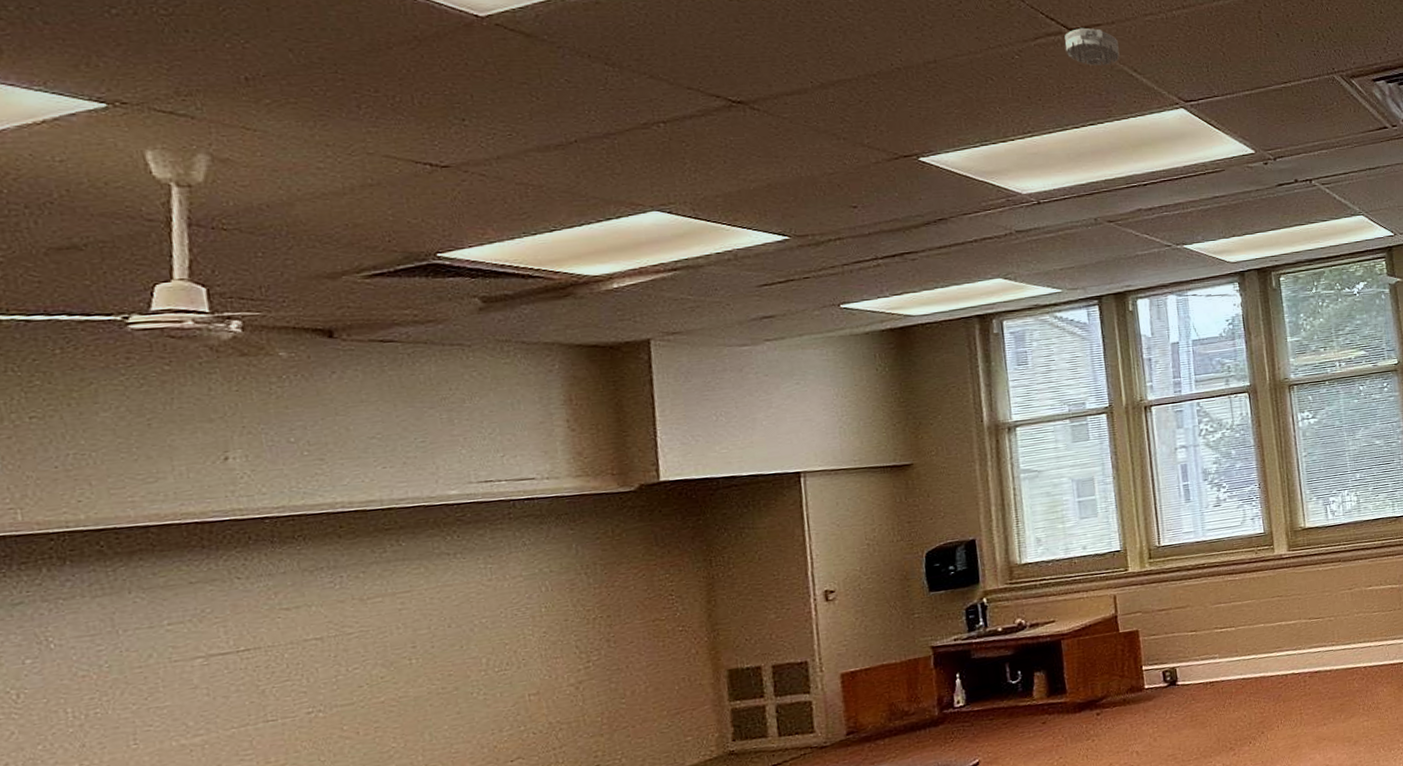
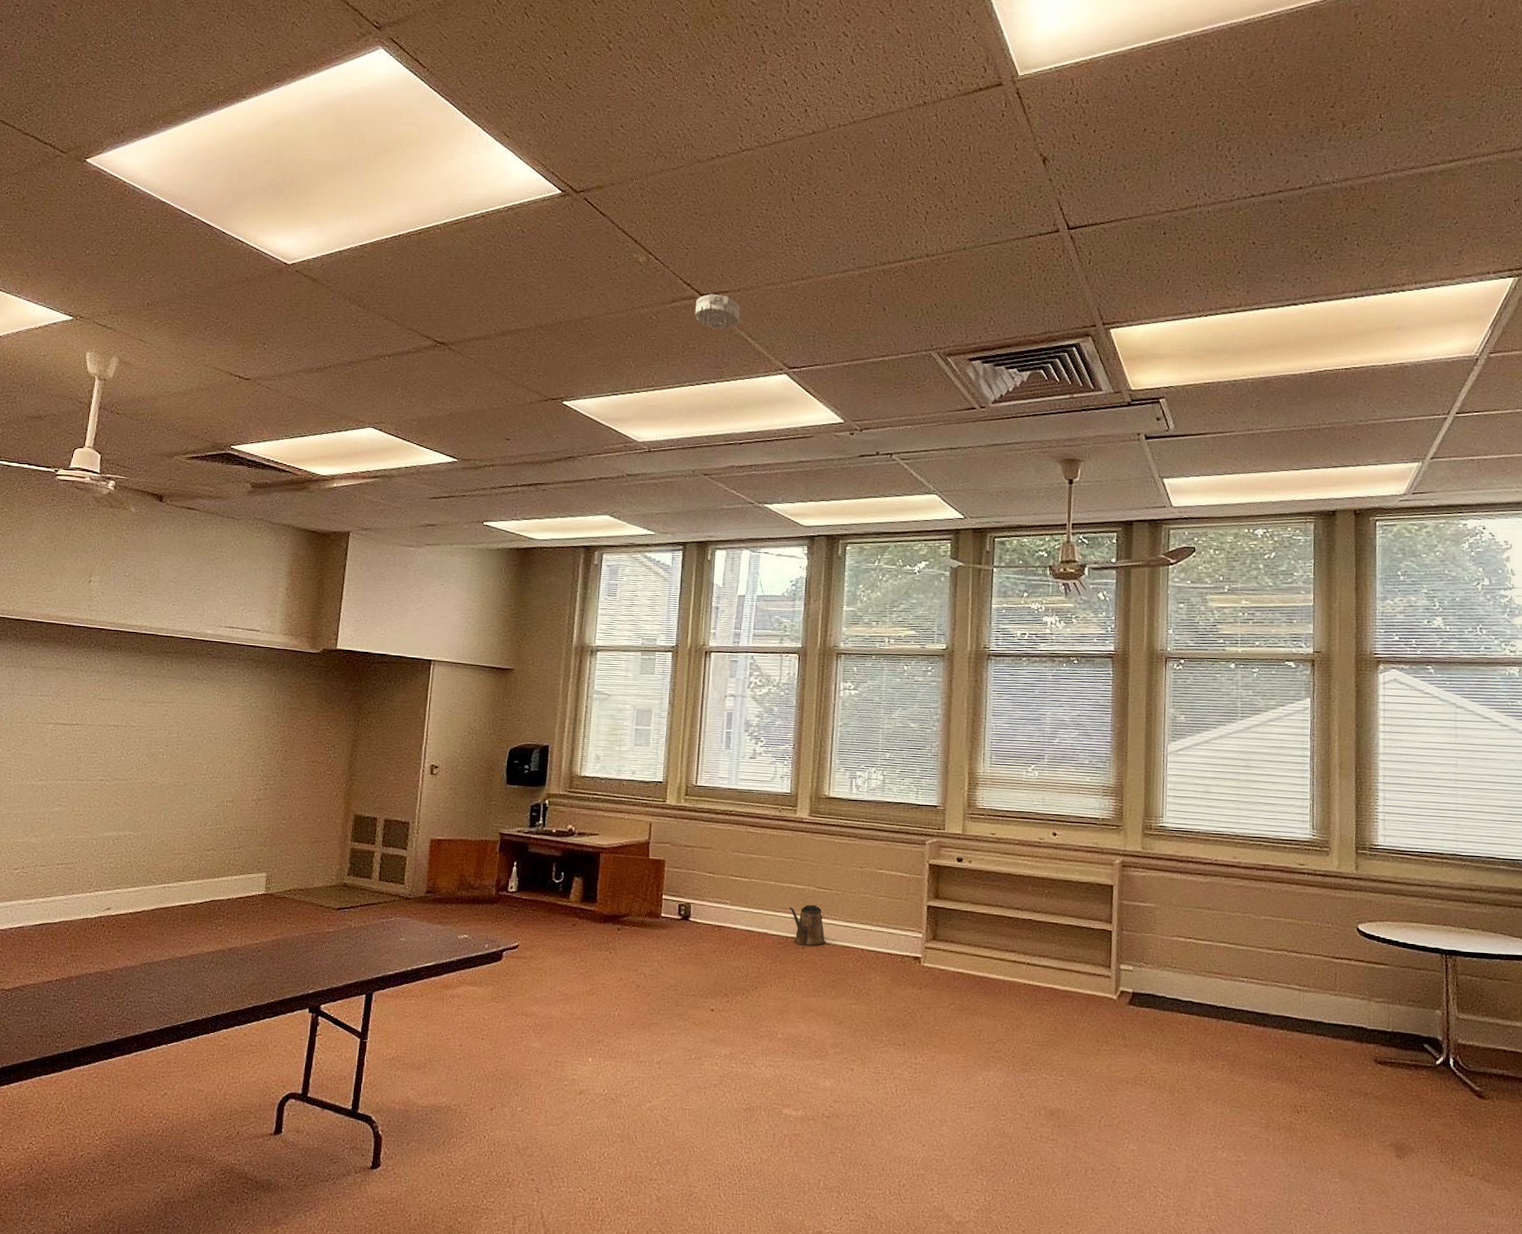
watering can: none [1283,635,1327,680] -> present [789,904,826,946]

